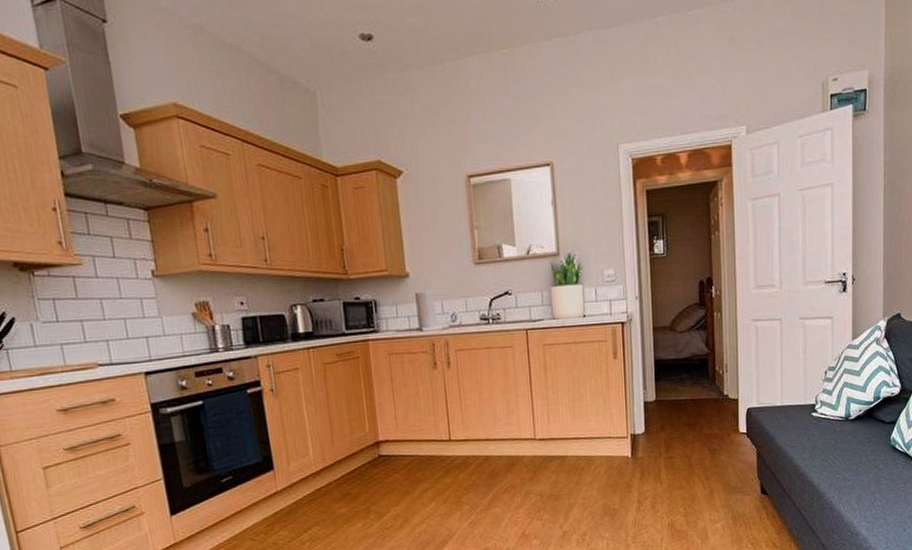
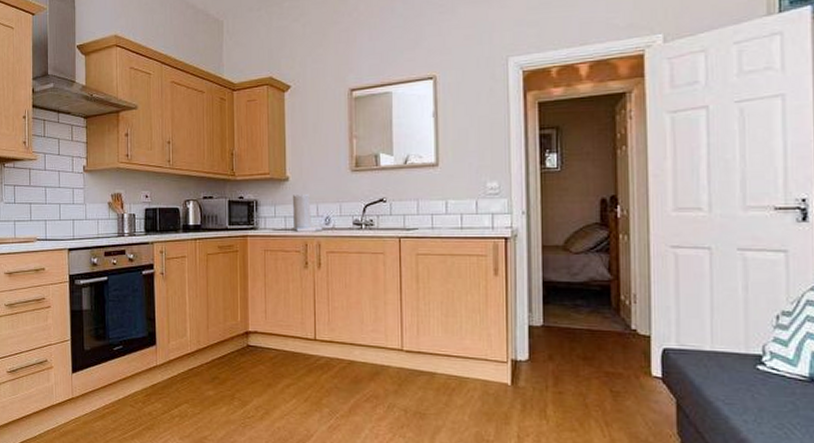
planter: present [550,252,585,320] -> none [427,163,464,231]

